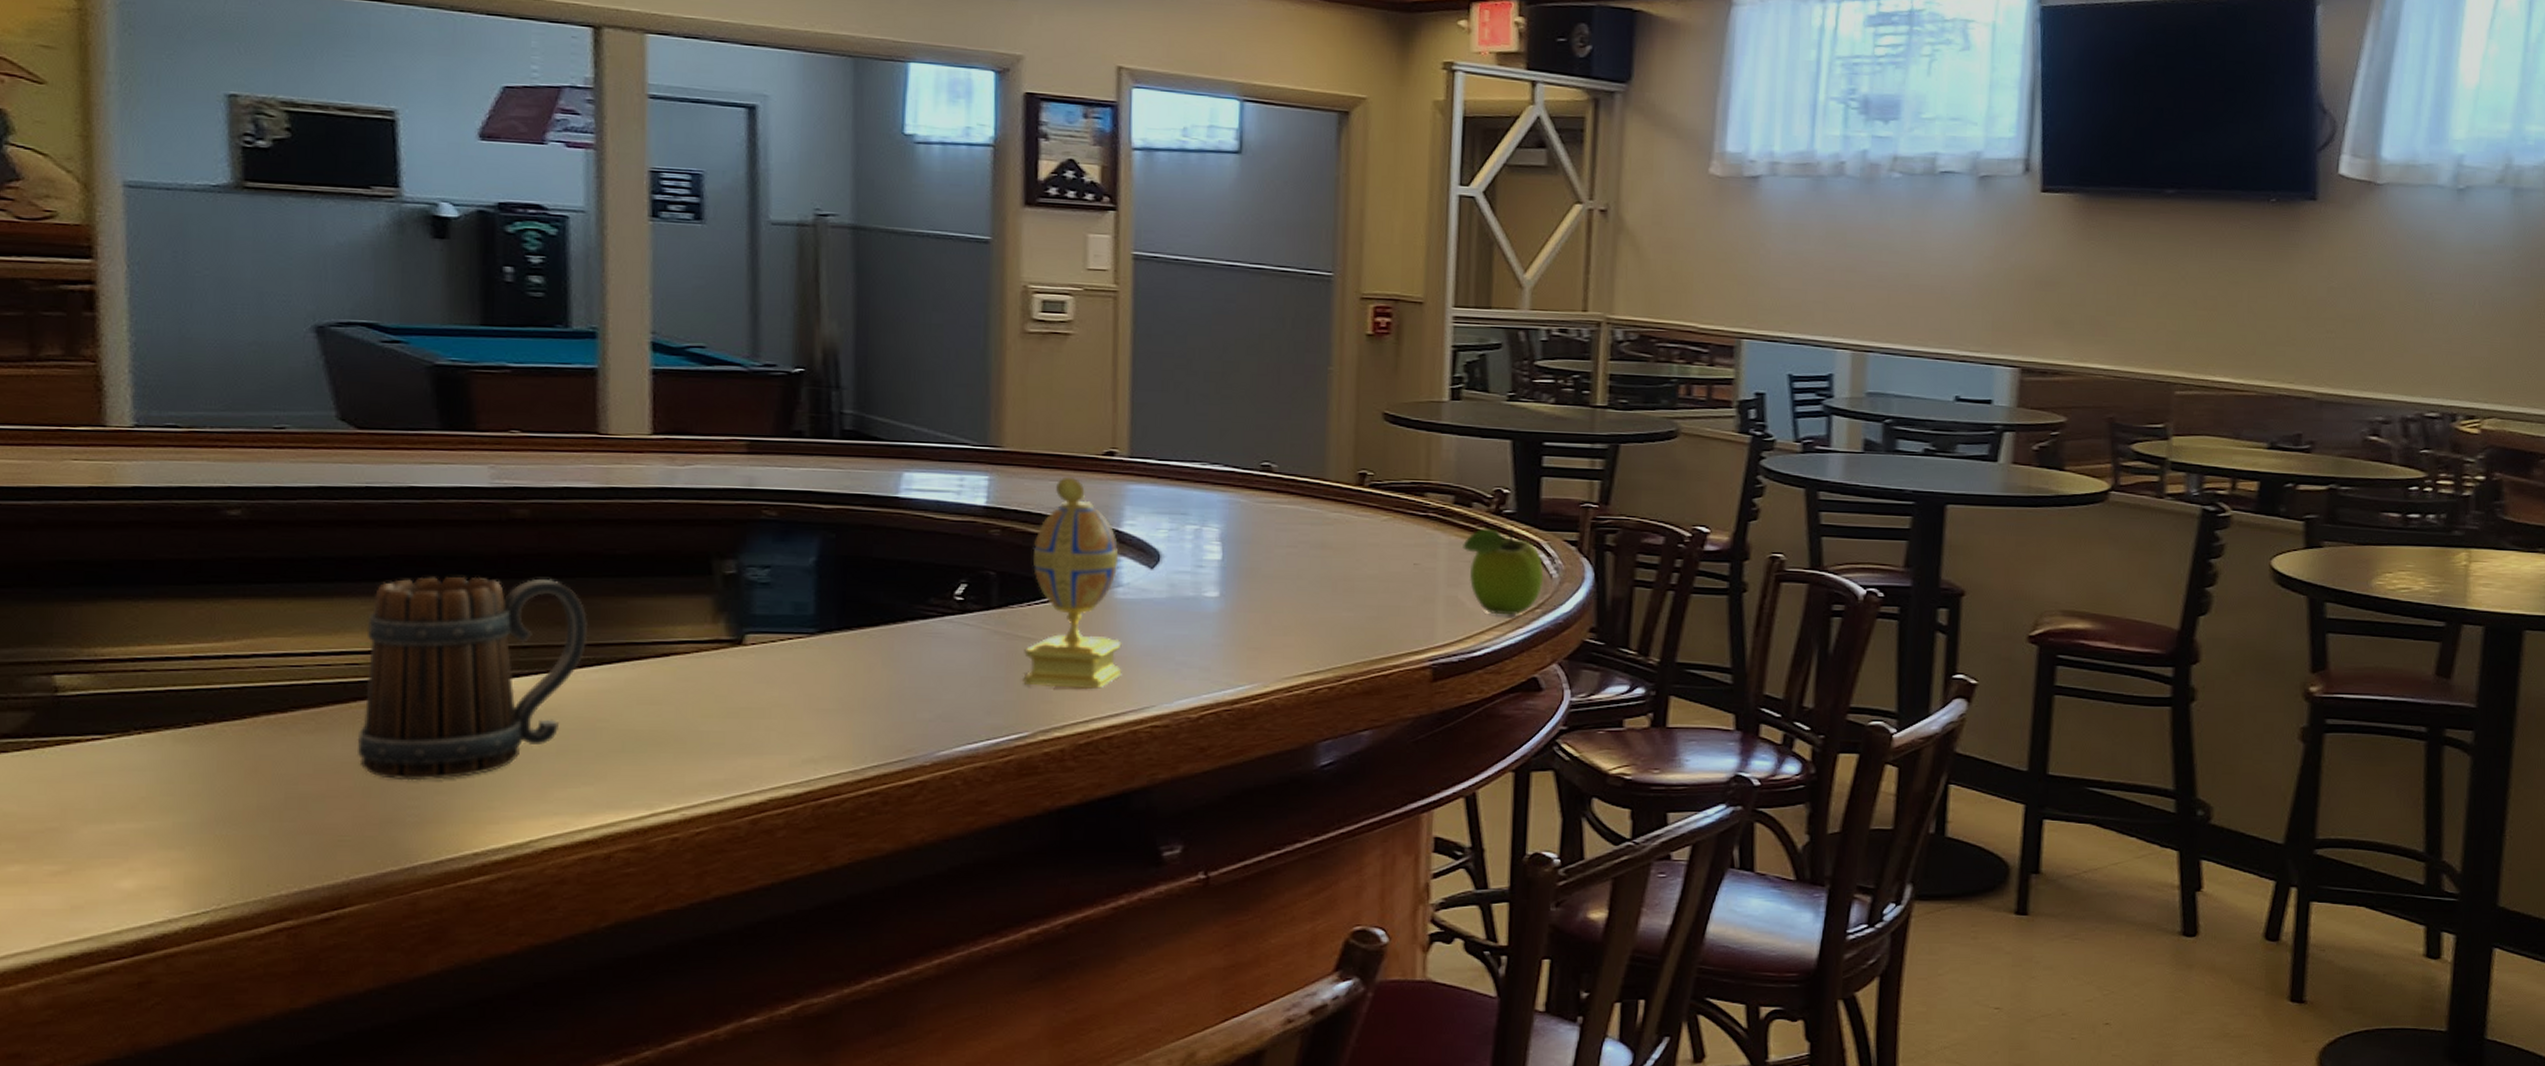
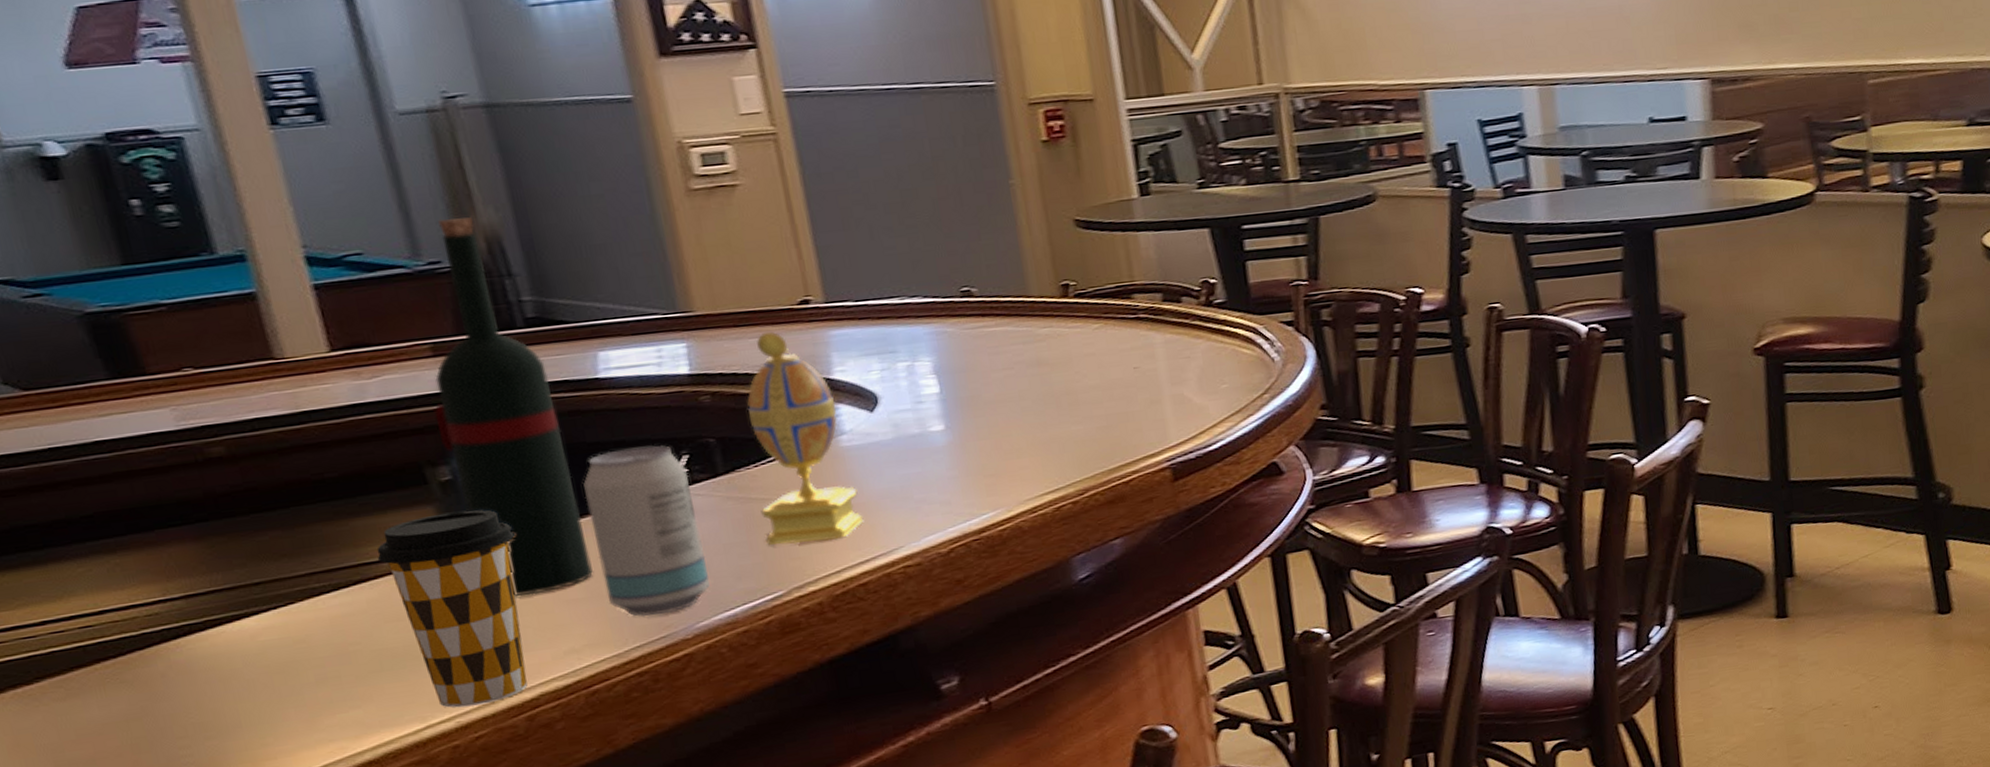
beer mug: present [357,576,589,781] -> none [89,512,318,733]
coffee cup: none [645,605,782,801] -> present [376,509,528,708]
wine bottle: none [734,325,851,699] -> present [435,217,593,597]
beverage can: none [857,569,963,738] -> present [583,445,710,617]
fruit: present [1463,528,1544,615] -> none [1179,318,1266,406]

